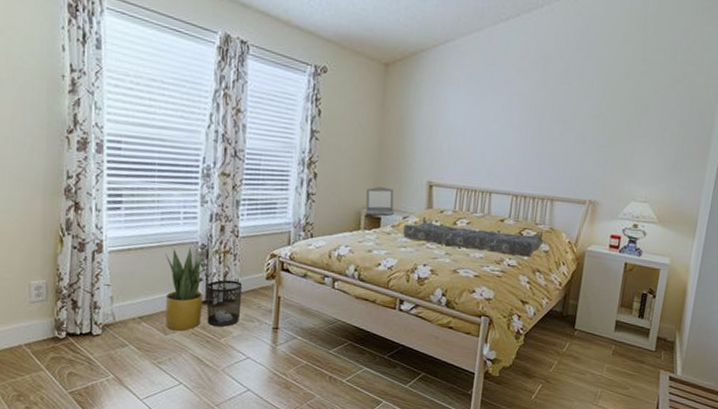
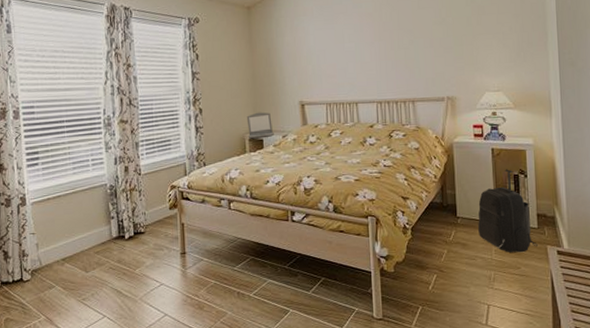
planter: present [164,247,206,331] -> none [79,190,117,267]
waste bin: present [206,279,243,327] -> none [118,214,151,259]
seat cushion: present [403,218,547,258] -> none [284,130,416,158]
rolling backpack: none [593,286,652,374] -> present [478,169,538,253]

